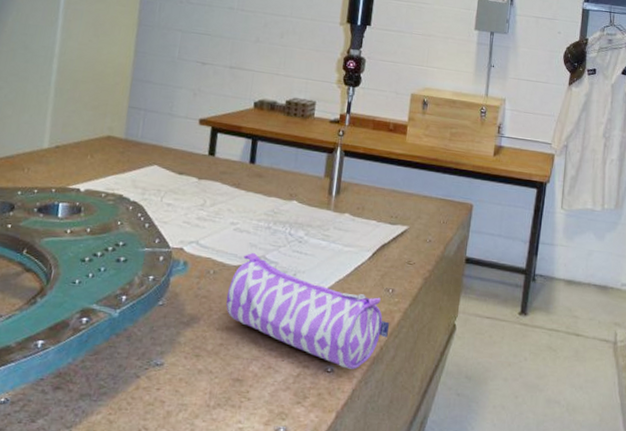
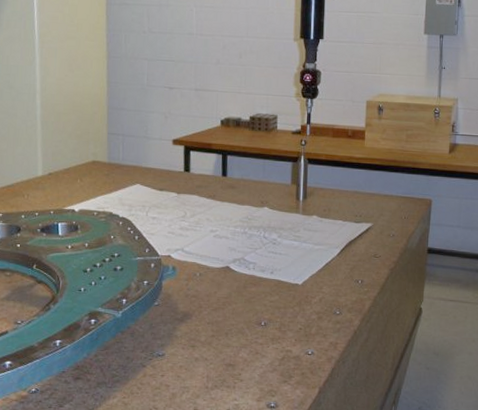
pencil case: present [225,253,389,369] -> none [213,256,361,351]

